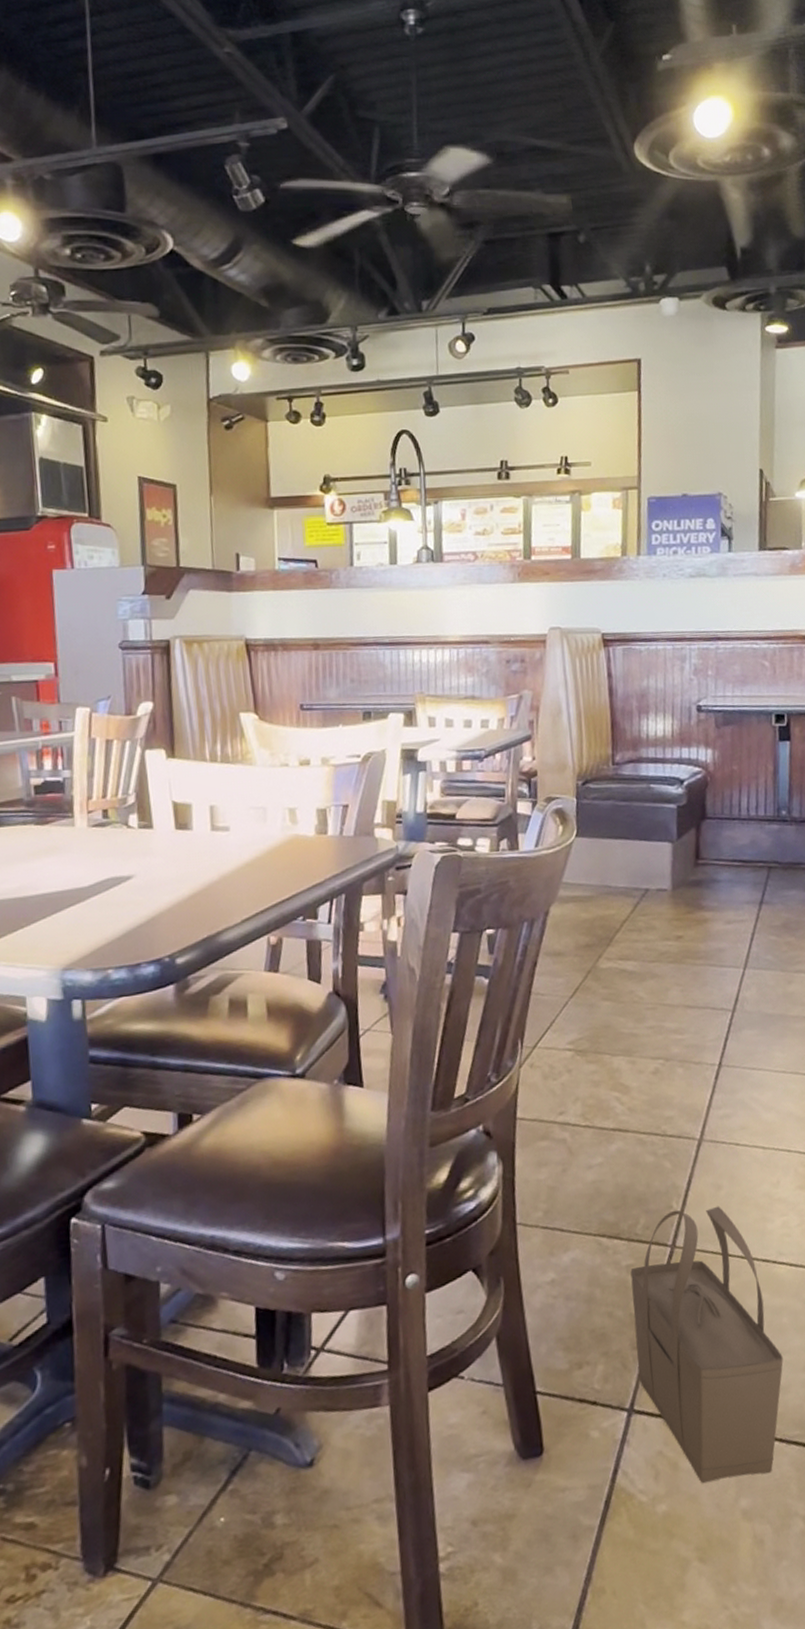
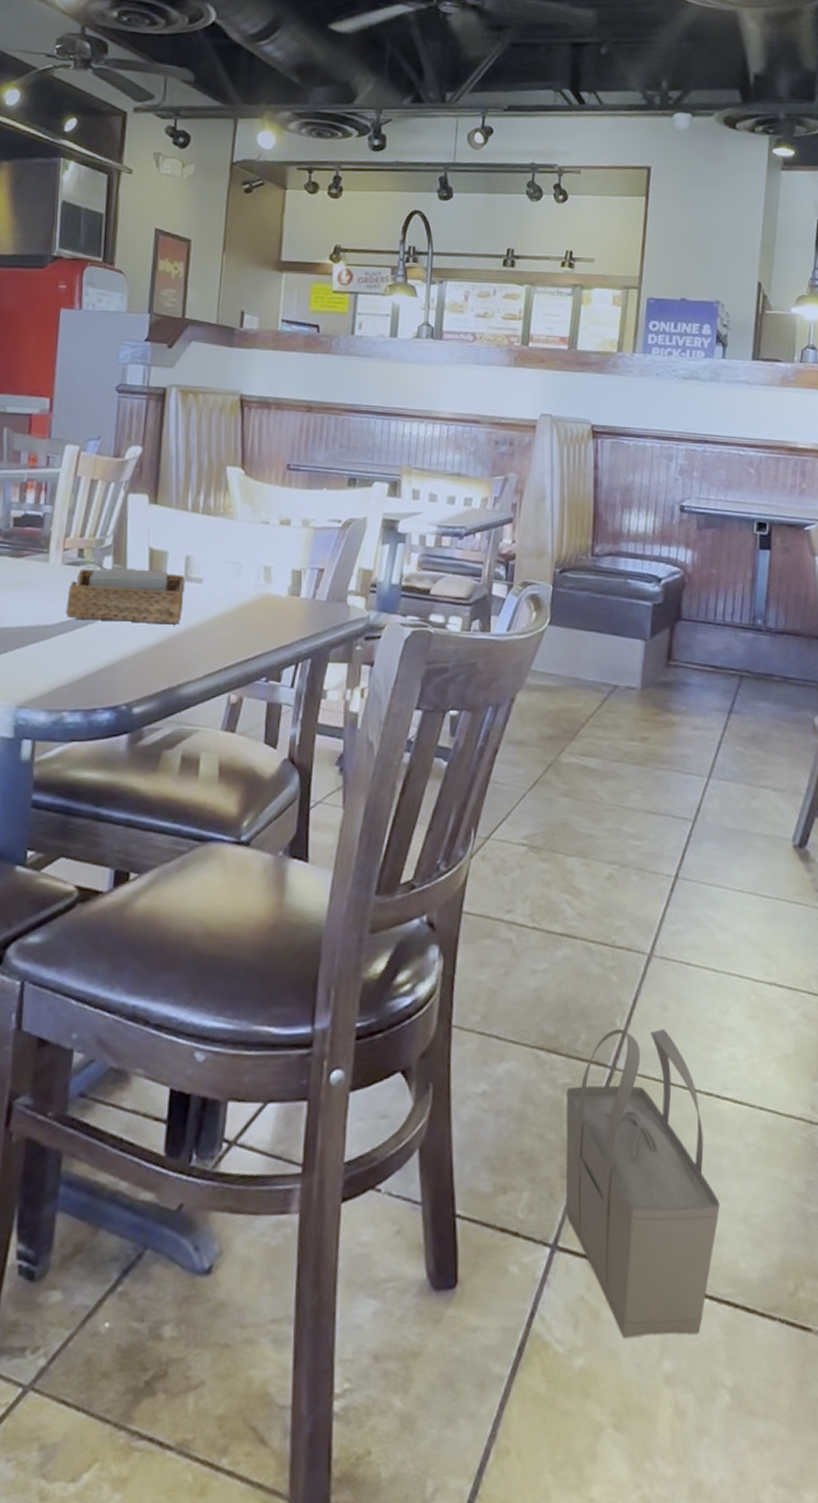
napkin holder: none [97,823,213,879] -> present [66,567,186,625]

